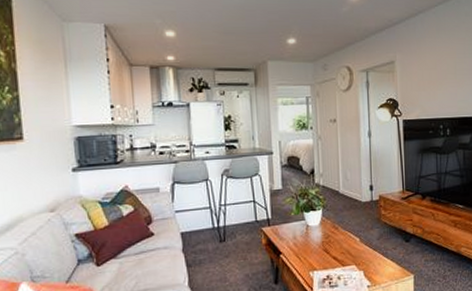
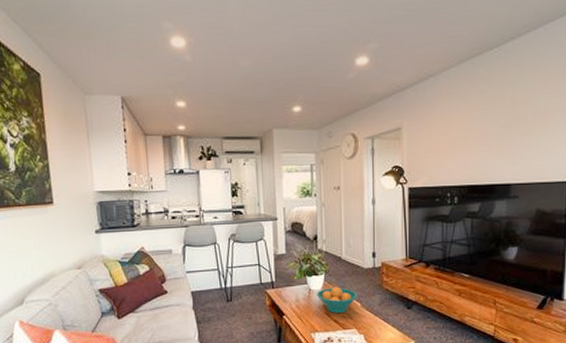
fruit bowl: none [314,222,356,250] -> present [316,287,358,313]

